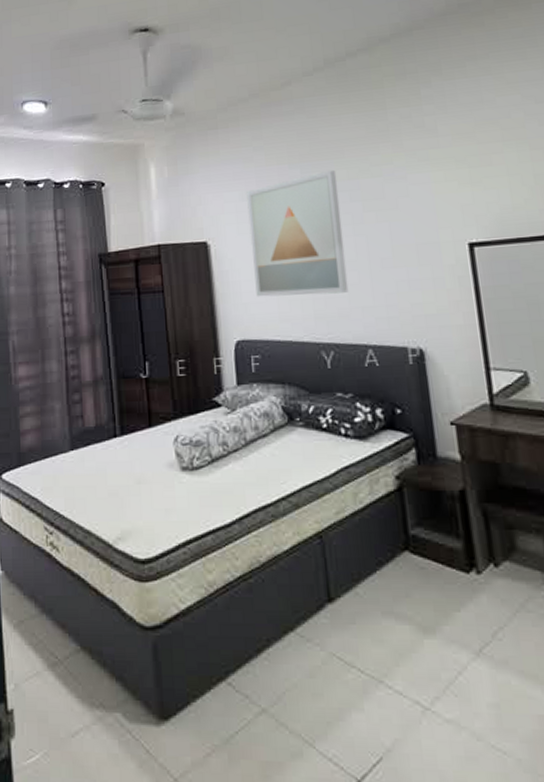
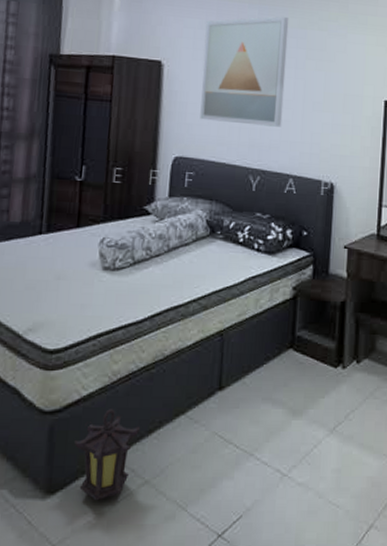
lantern: none [181,624,248,730] -> present [75,409,141,501]

